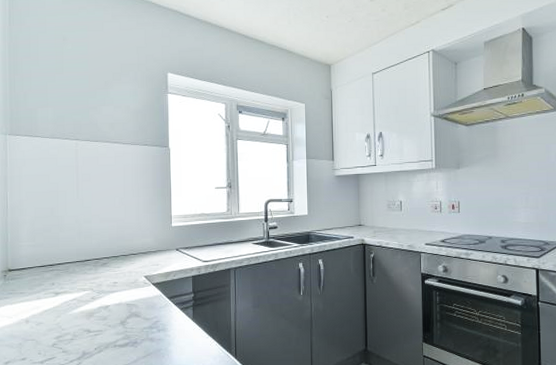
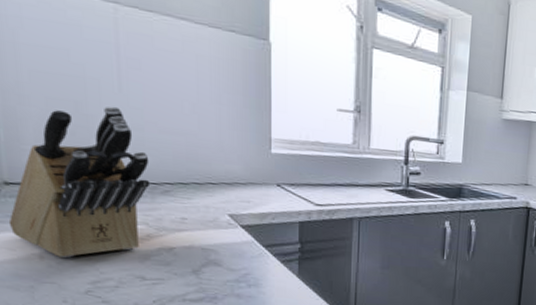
knife block: none [9,208,95,320] -> present [8,106,151,258]

